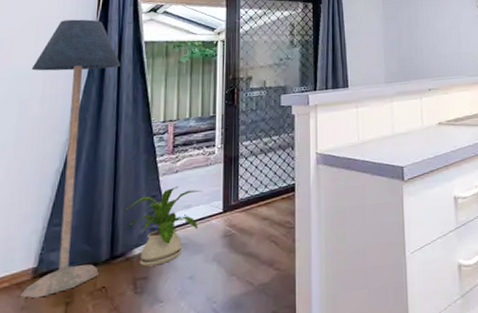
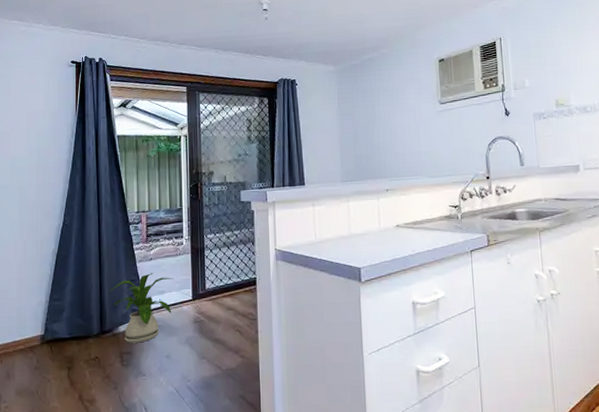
floor lamp: present [20,19,121,299] -> none [26,113,99,361]

